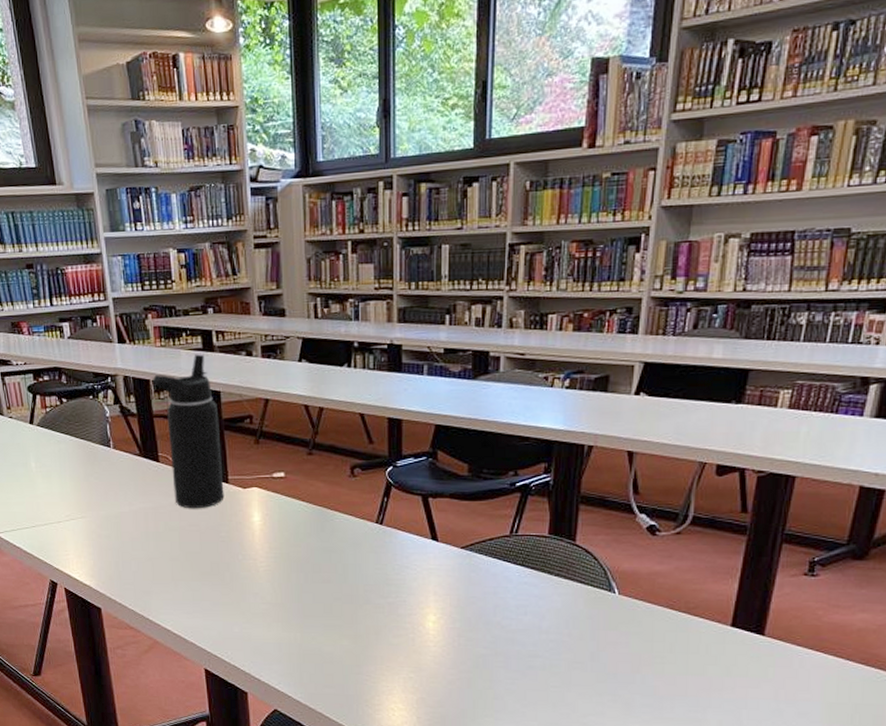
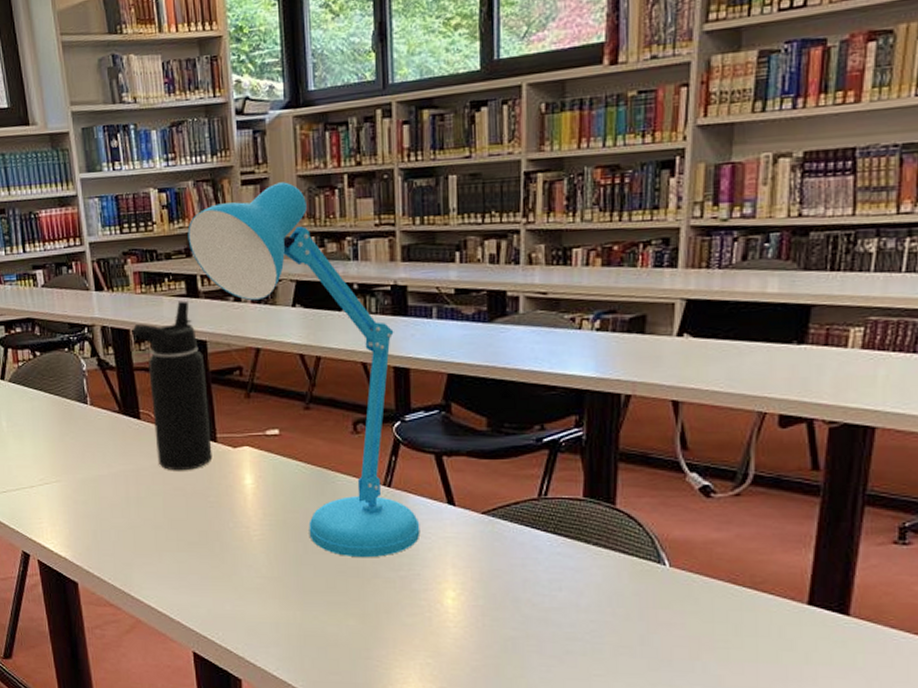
desk lamp: none [204,246,407,587] -> present [187,182,421,558]

